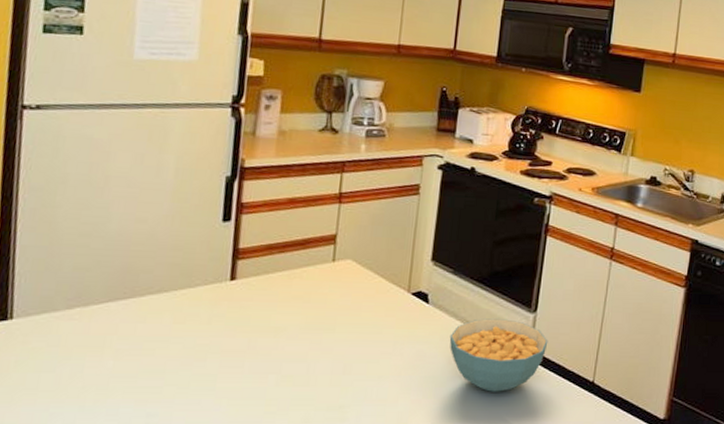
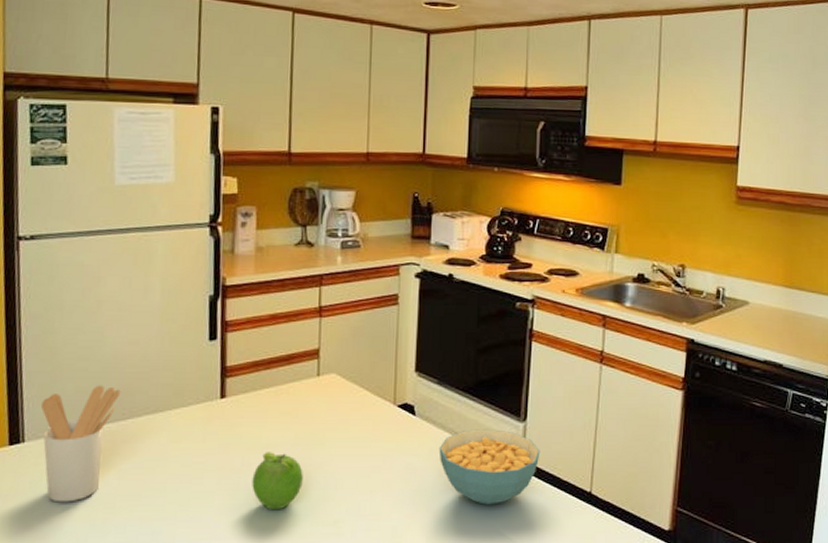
utensil holder: none [33,262,124,383] -> present [40,385,121,503]
fruit: none [256,336,311,394] -> present [252,452,303,511]

